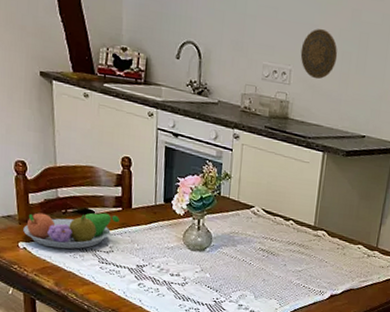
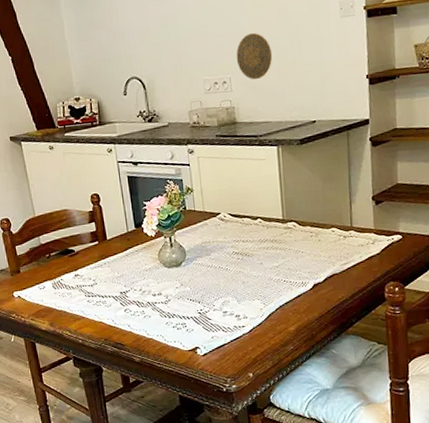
fruit bowl: present [23,212,119,249] -> none [15,249,98,292]

